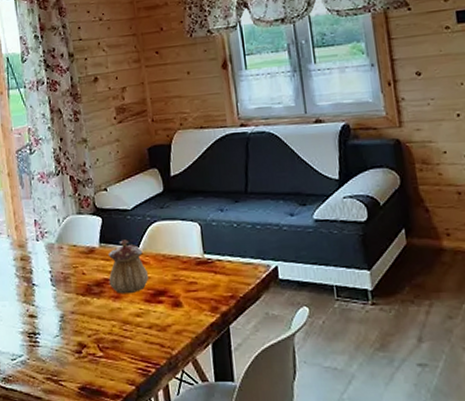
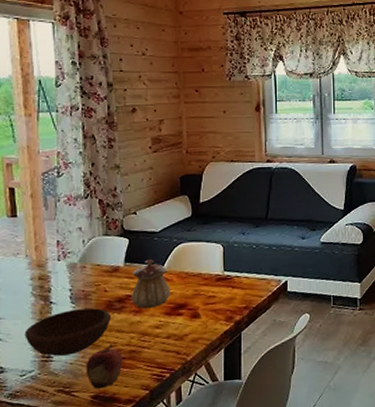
bowl: none [12,292,92,341] -> present [24,308,112,356]
fruit: none [70,332,107,380] -> present [86,344,123,389]

